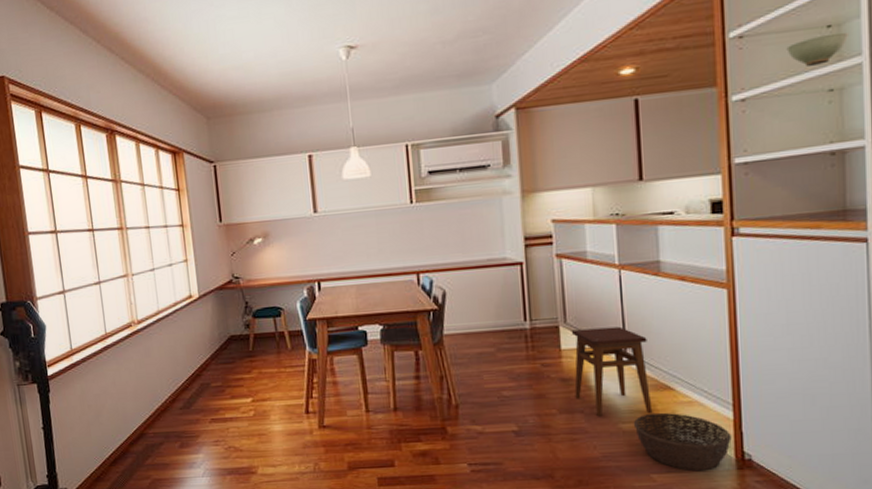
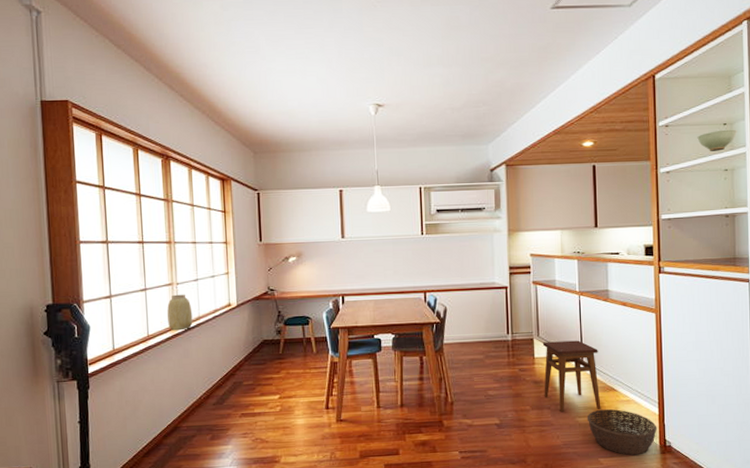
vase: none [123,286,152,328] -> present [167,294,193,331]

